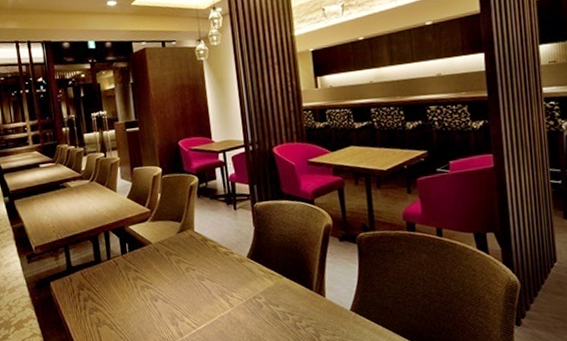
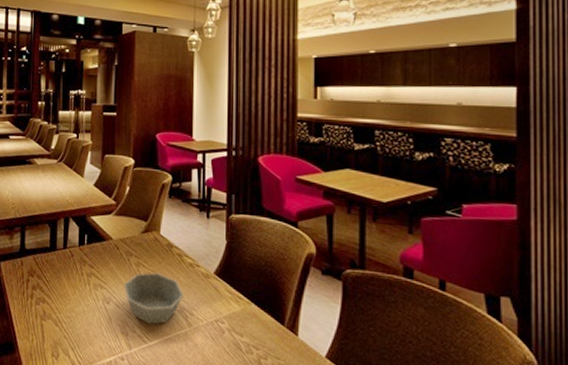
bowl: none [167,265,223,312] -> present [123,272,184,325]

